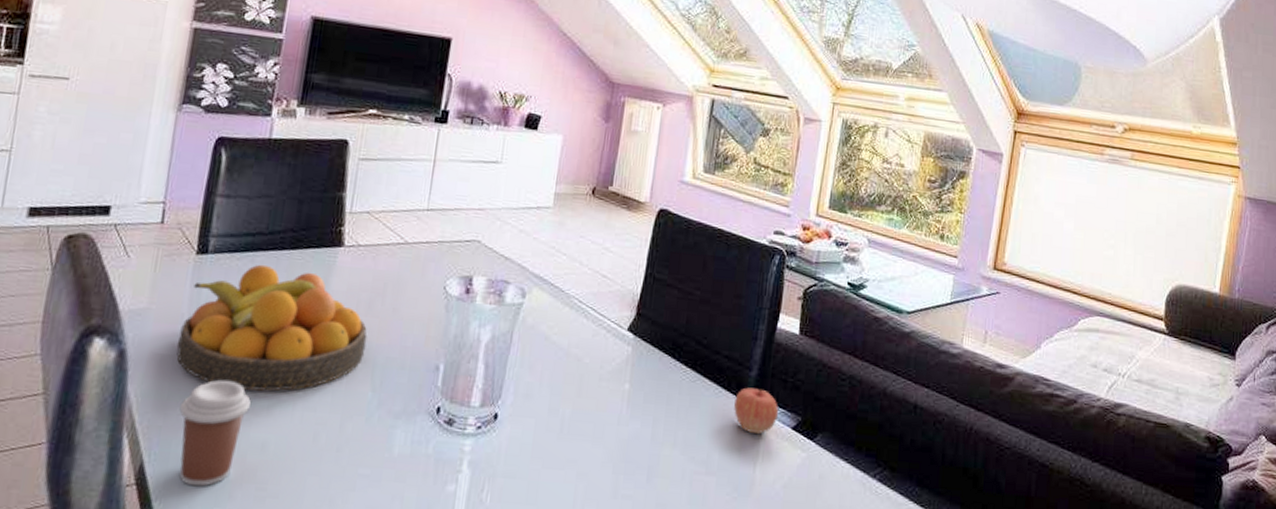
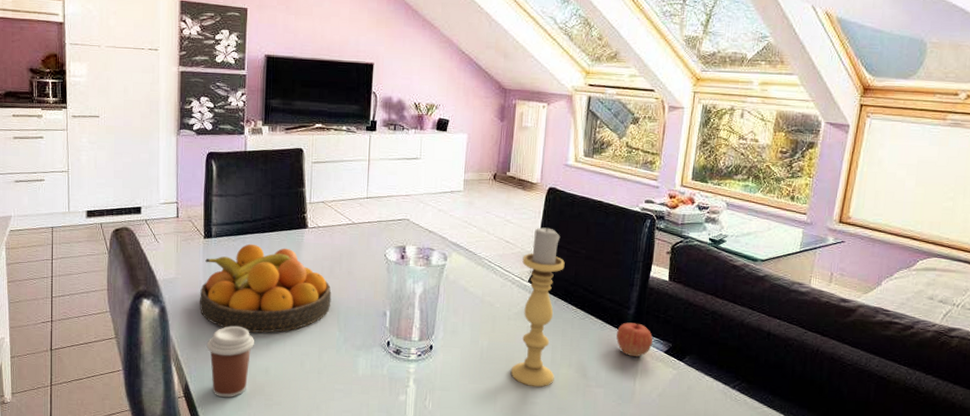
candle holder: none [598,258,675,475] -> present [510,226,565,388]

